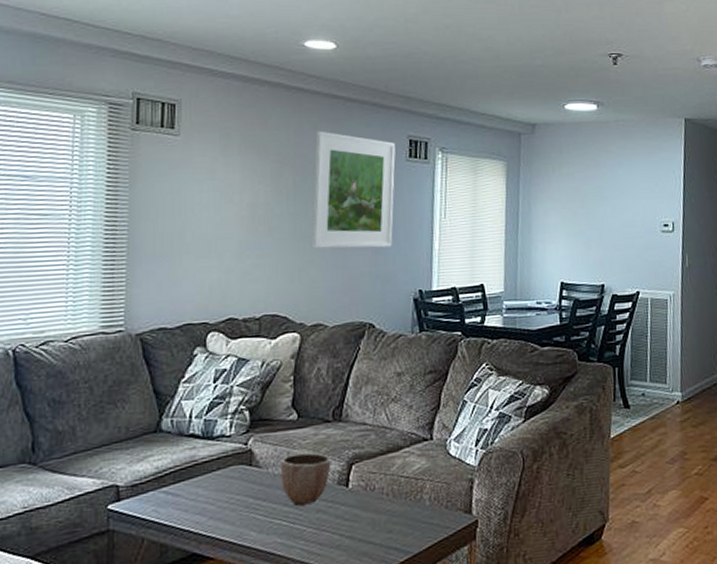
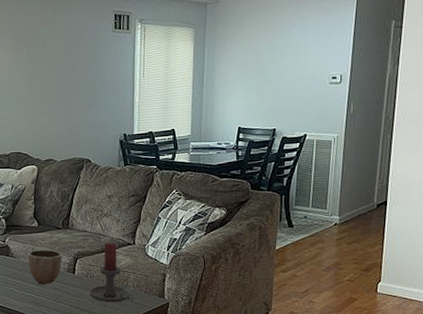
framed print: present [311,130,396,249] -> none [42,11,104,103]
candle holder: none [368,438,432,527] -> present [89,242,135,303]

